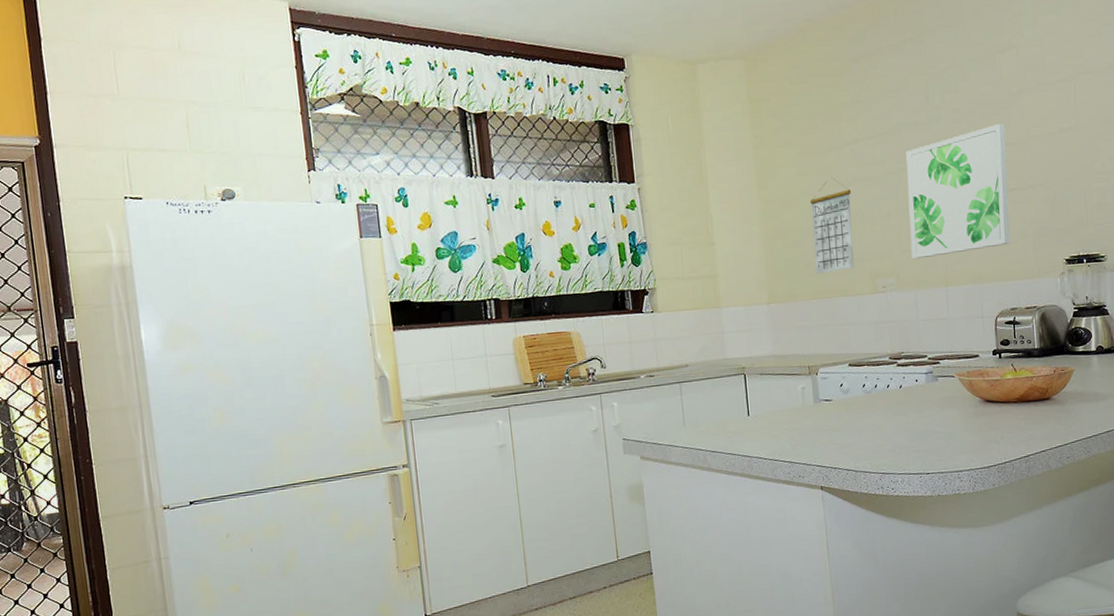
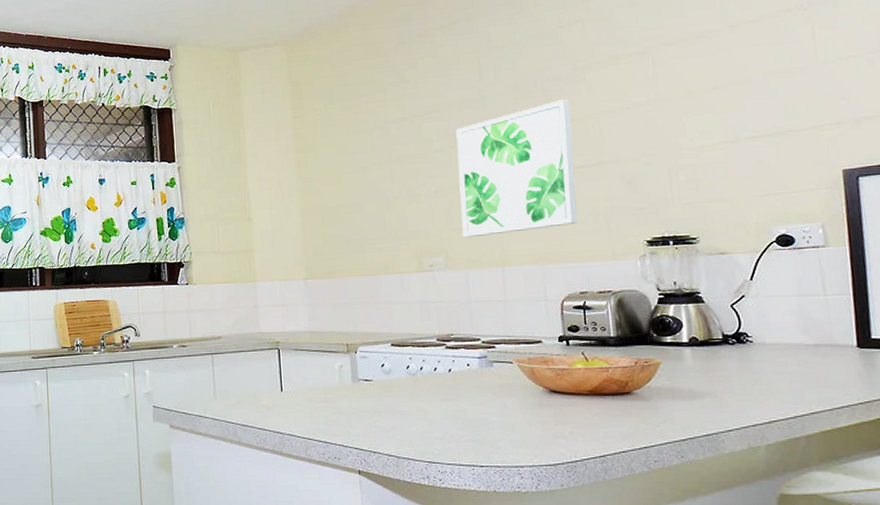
calendar: present [809,177,854,274] -> none [350,155,398,251]

